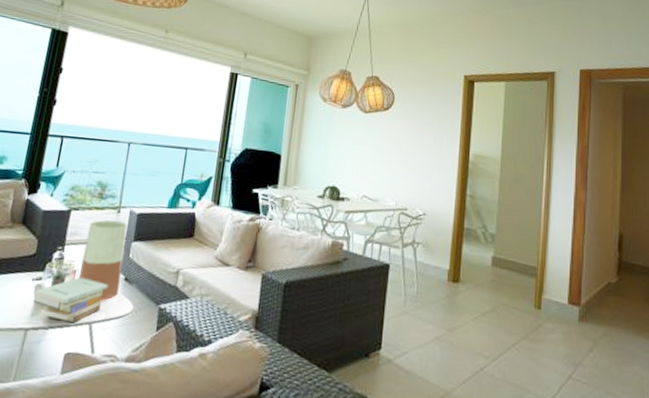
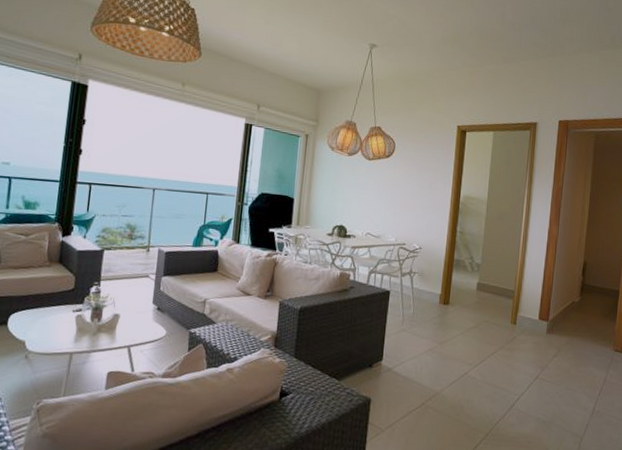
books: present [32,277,108,324] -> none [75,308,142,347]
vase: present [78,219,128,301] -> none [115,257,157,327]

